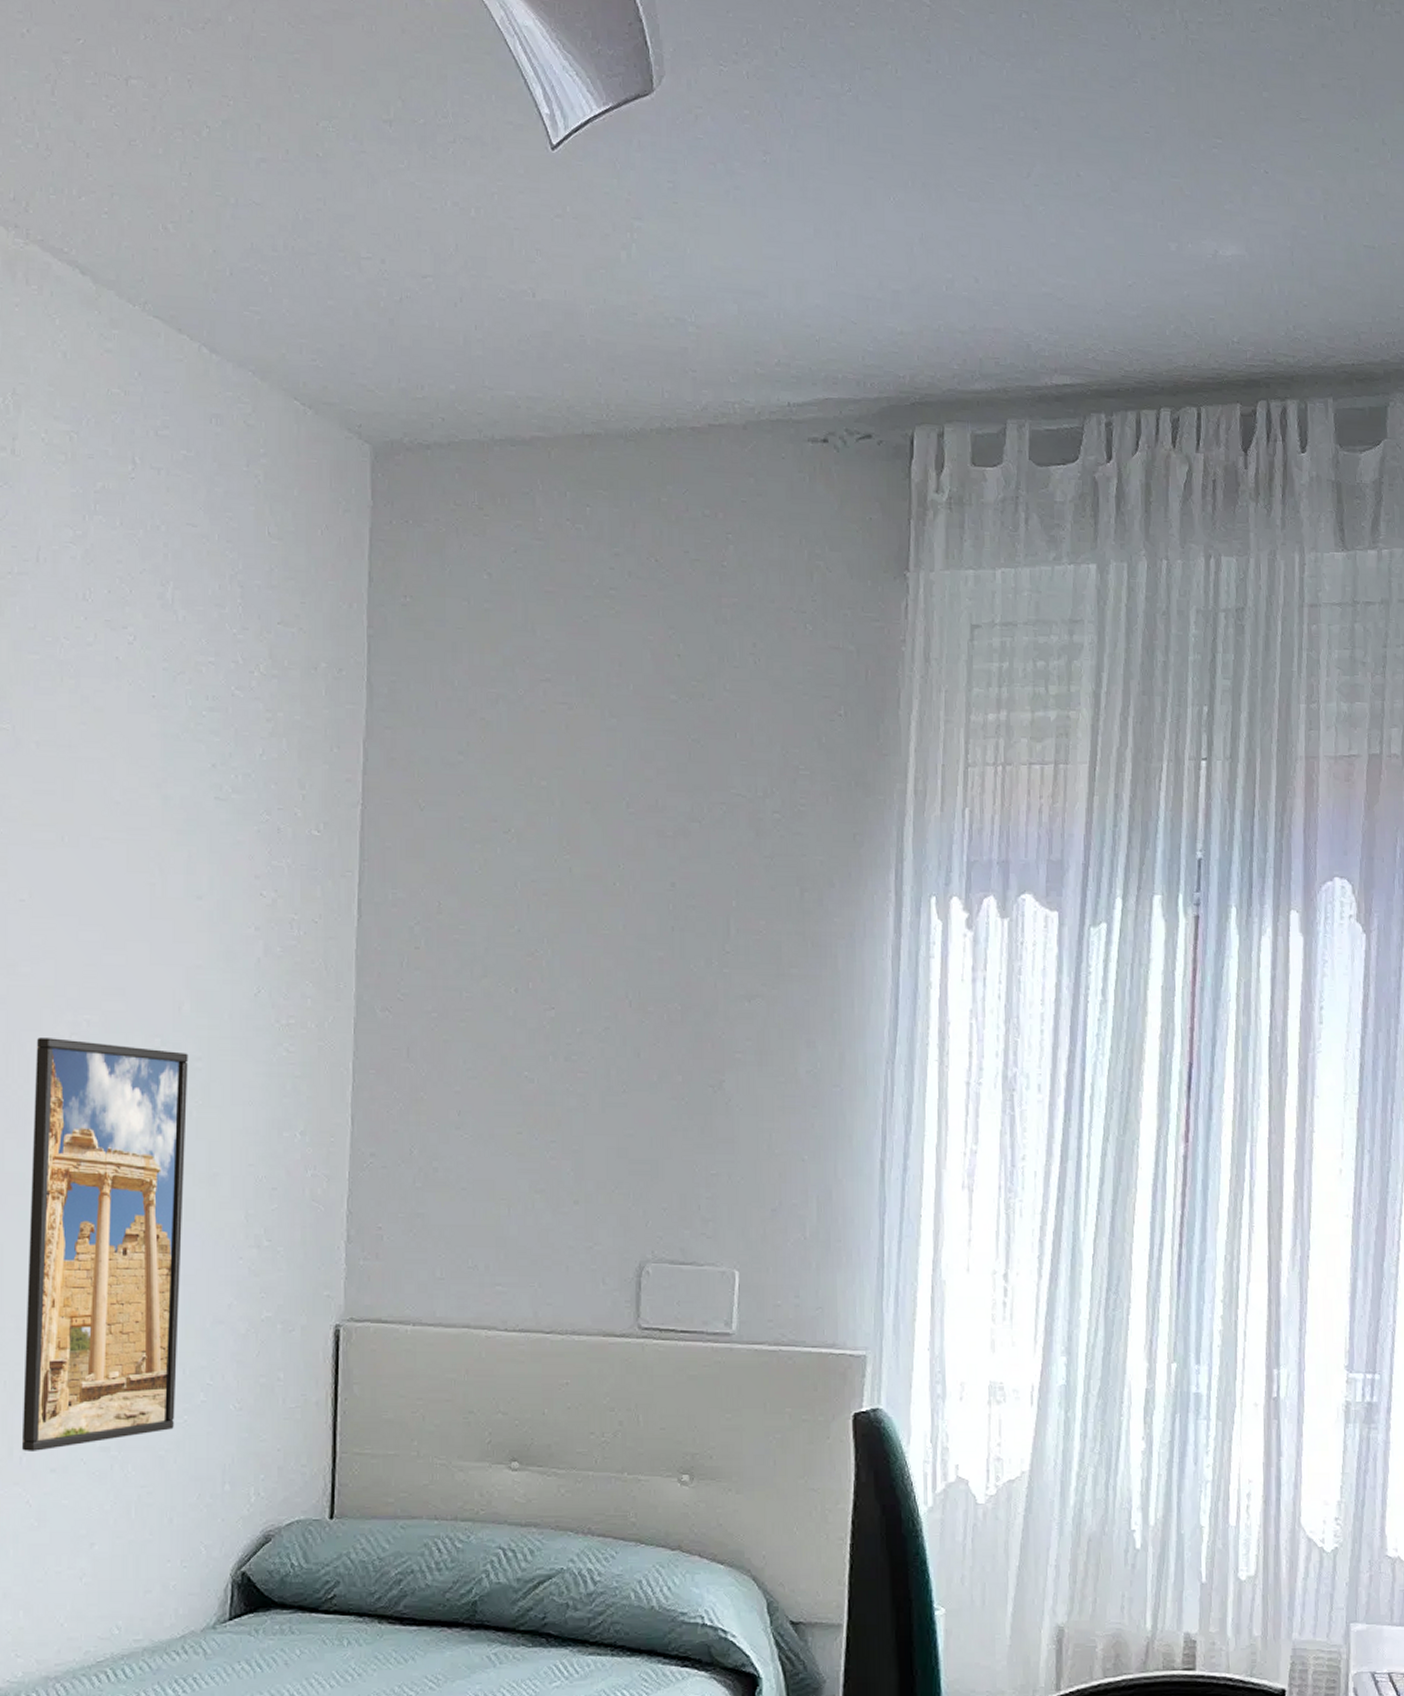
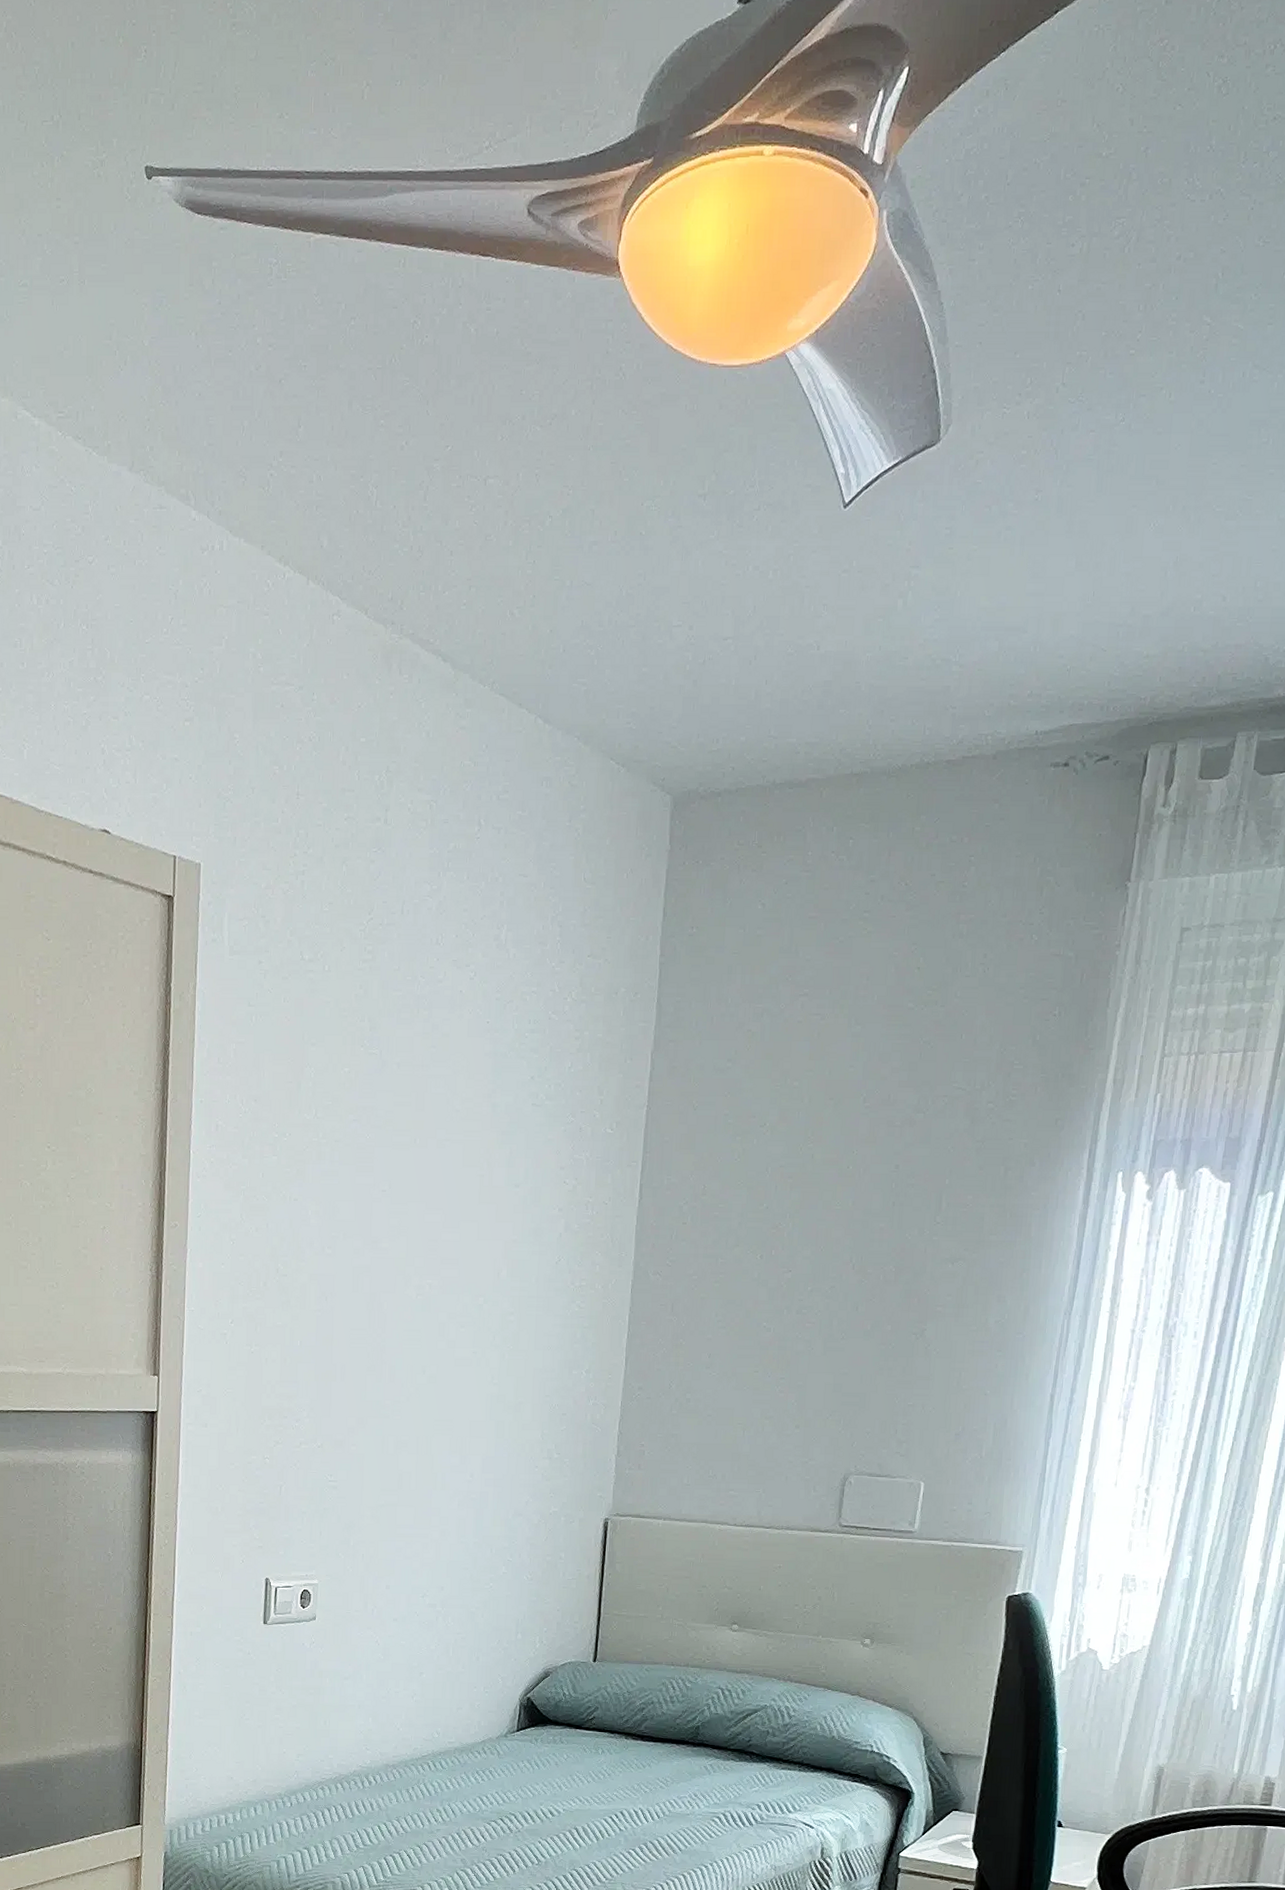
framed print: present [21,1038,188,1451] -> none [373,1298,504,1606]

